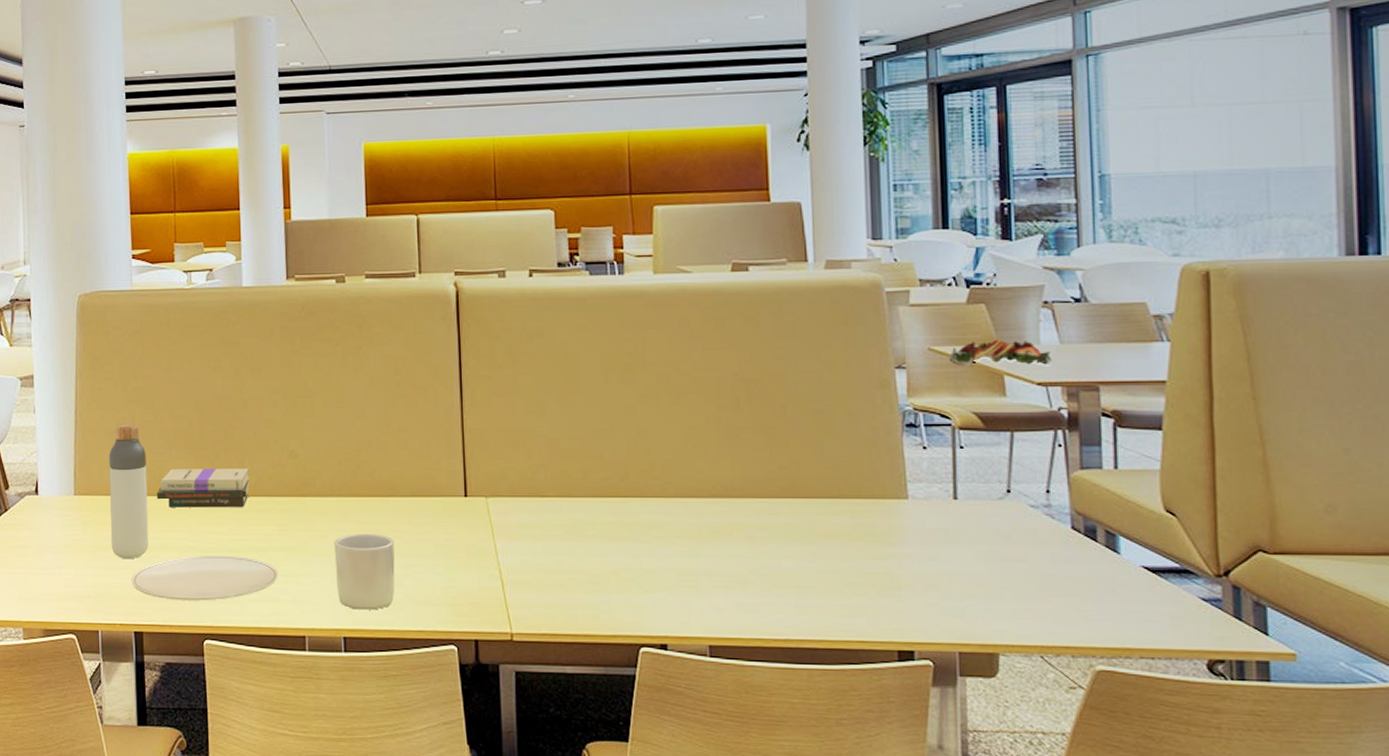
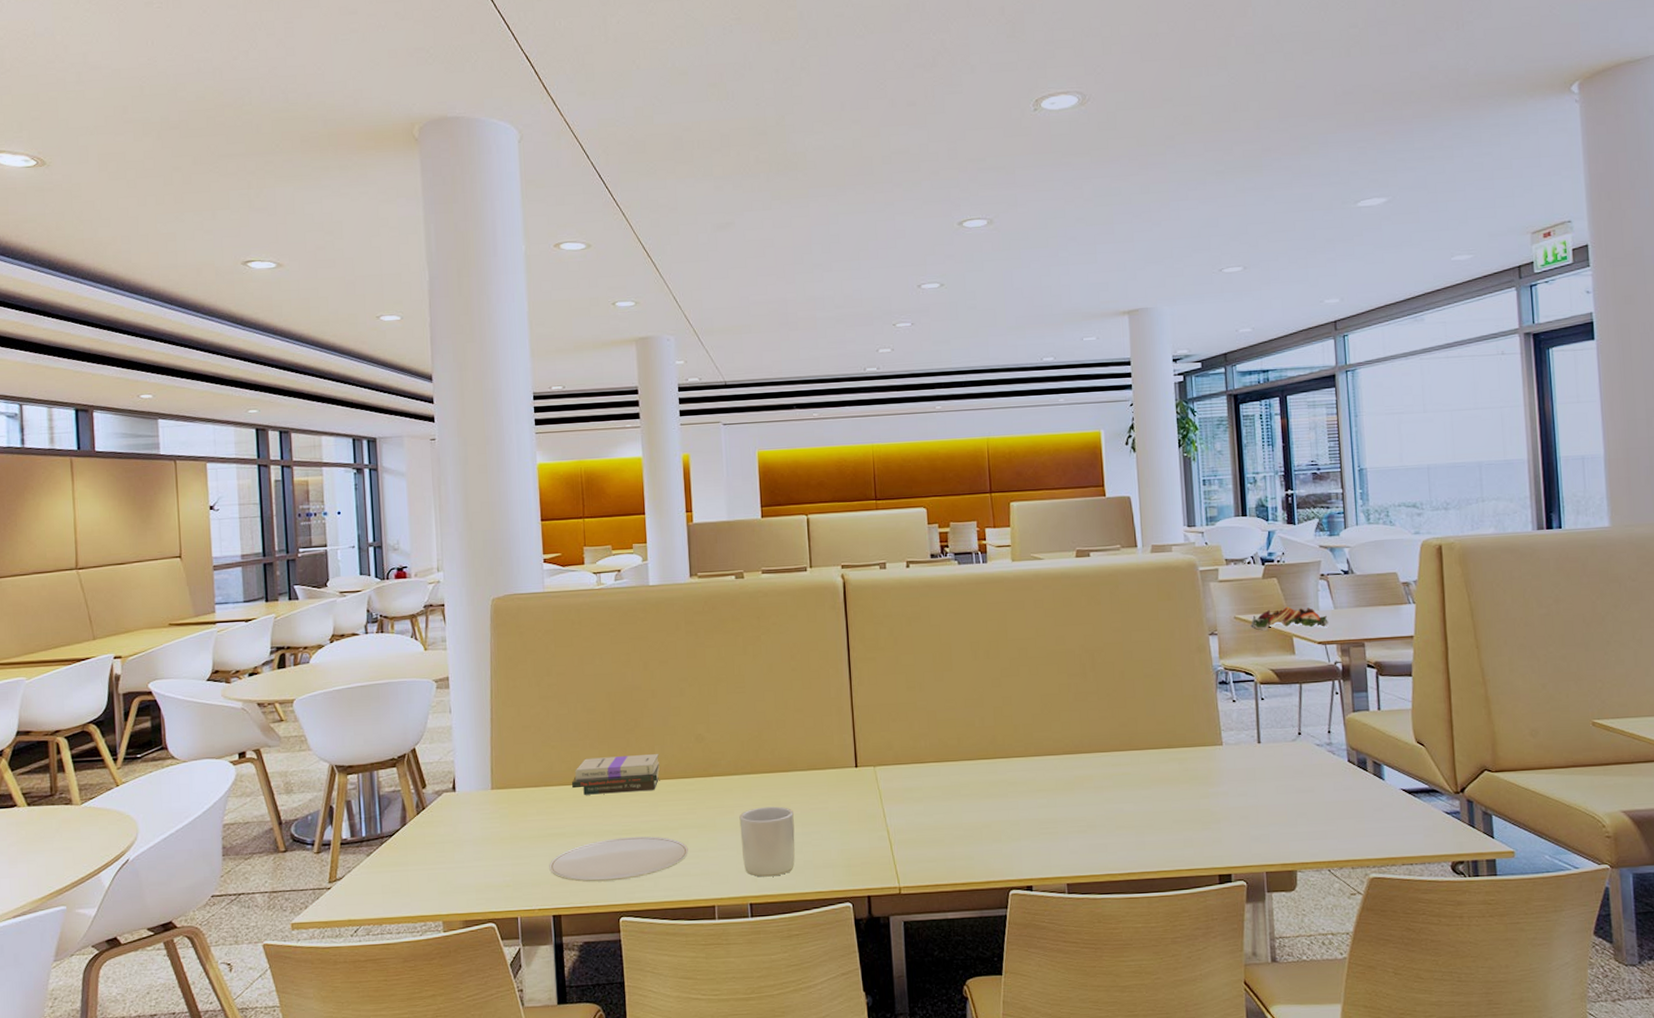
bottle: present [109,424,149,559] -> none [524,718,565,847]

